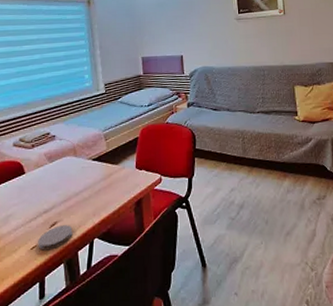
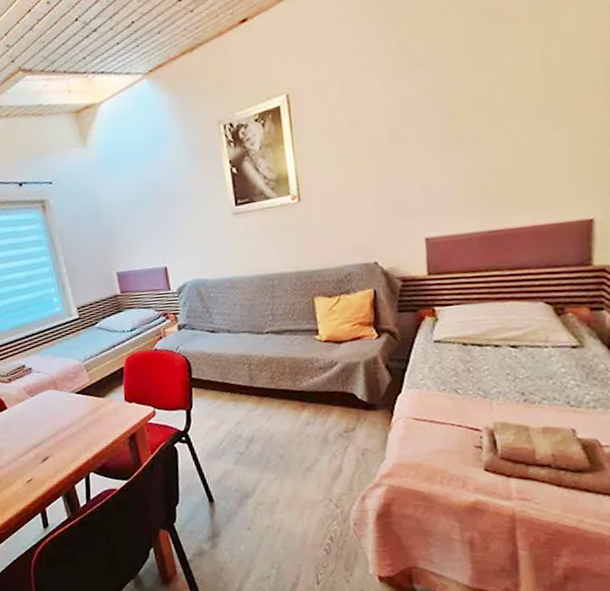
coaster: present [38,225,73,251] -> none [32,459,67,484]

